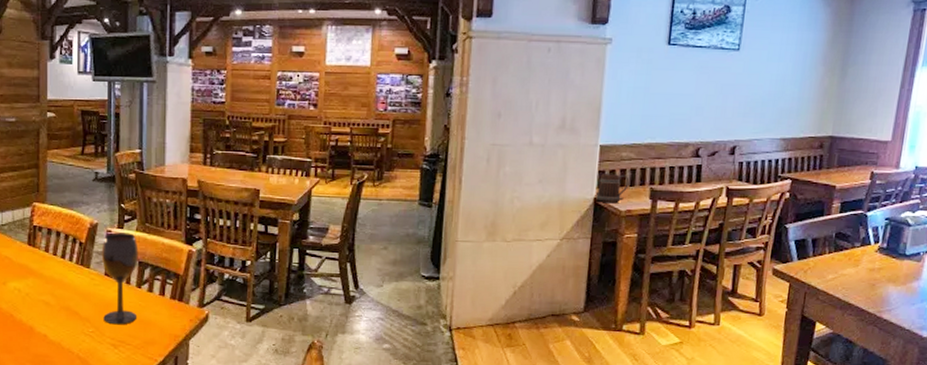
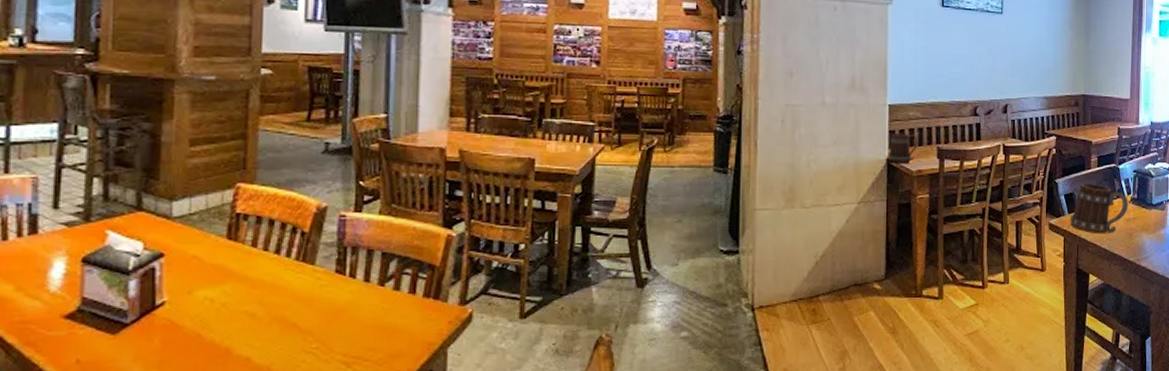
wine glass: present [101,232,138,325] -> none [331,217,382,336]
beer mug: none [798,229,875,283] -> present [1070,183,1129,234]

